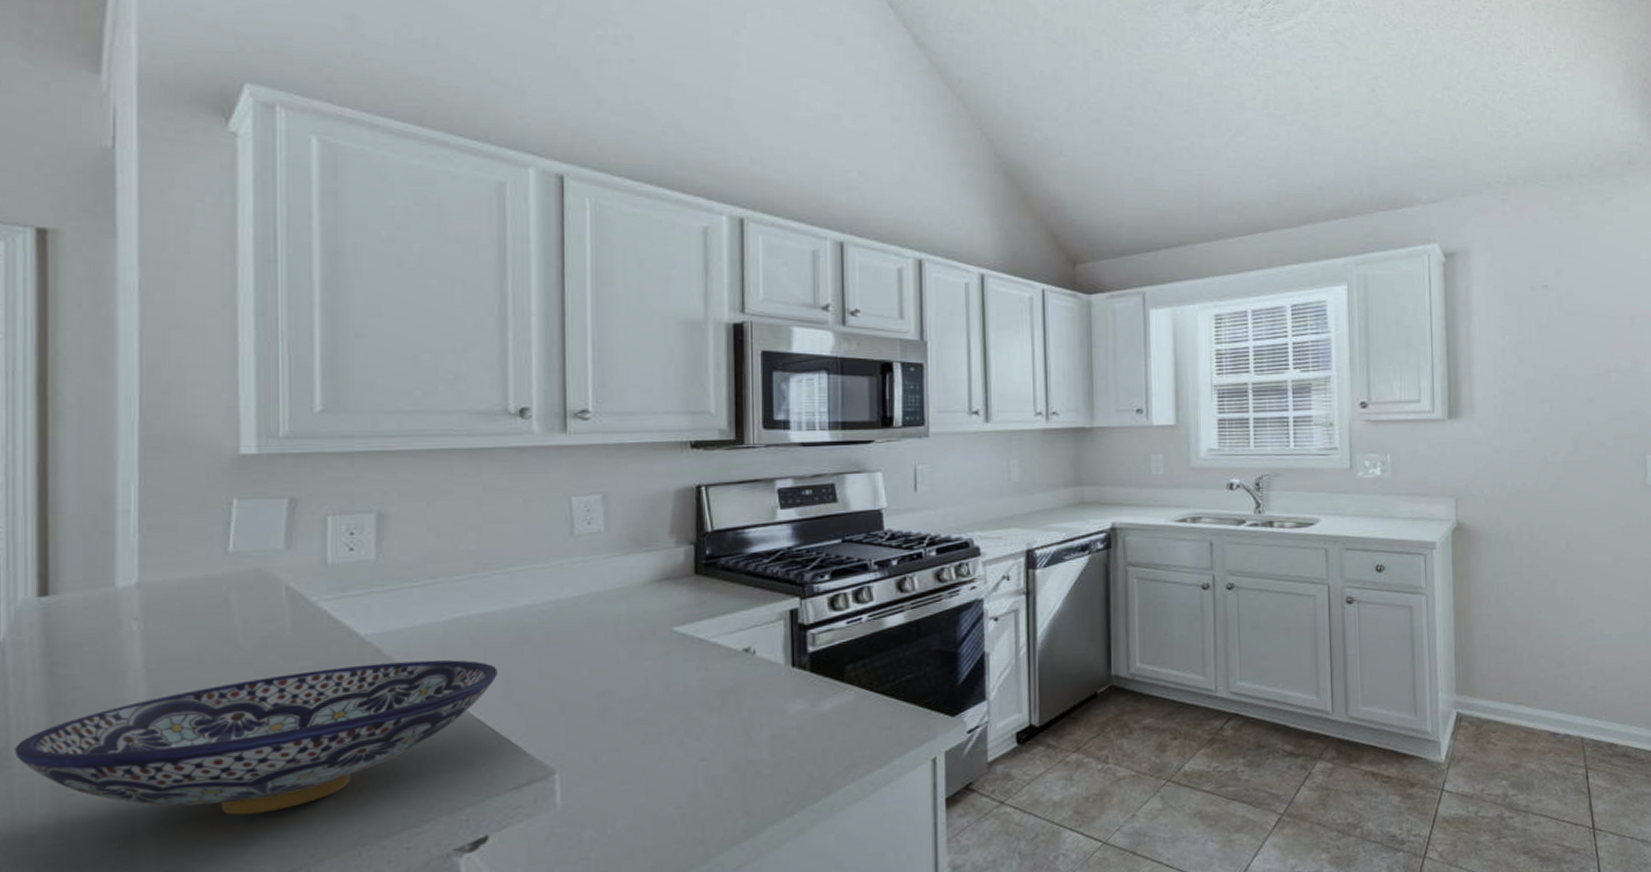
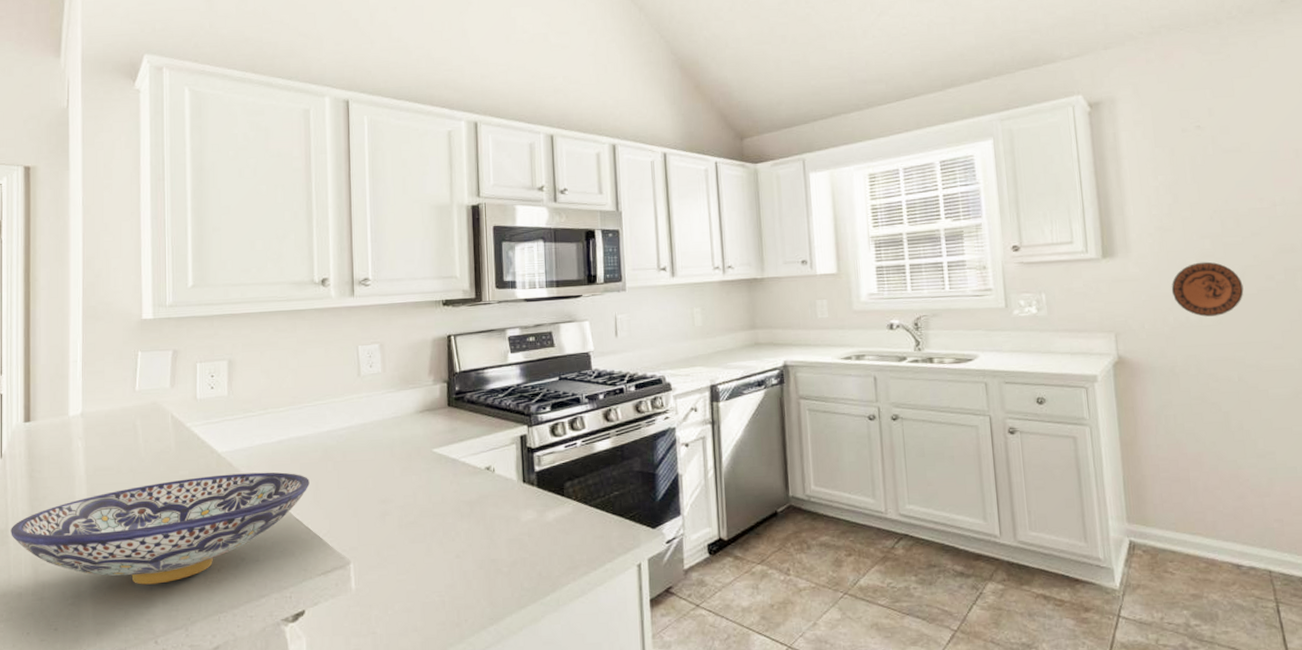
decorative plate: none [1511,426,1577,483] -> present [1171,261,1244,317]

